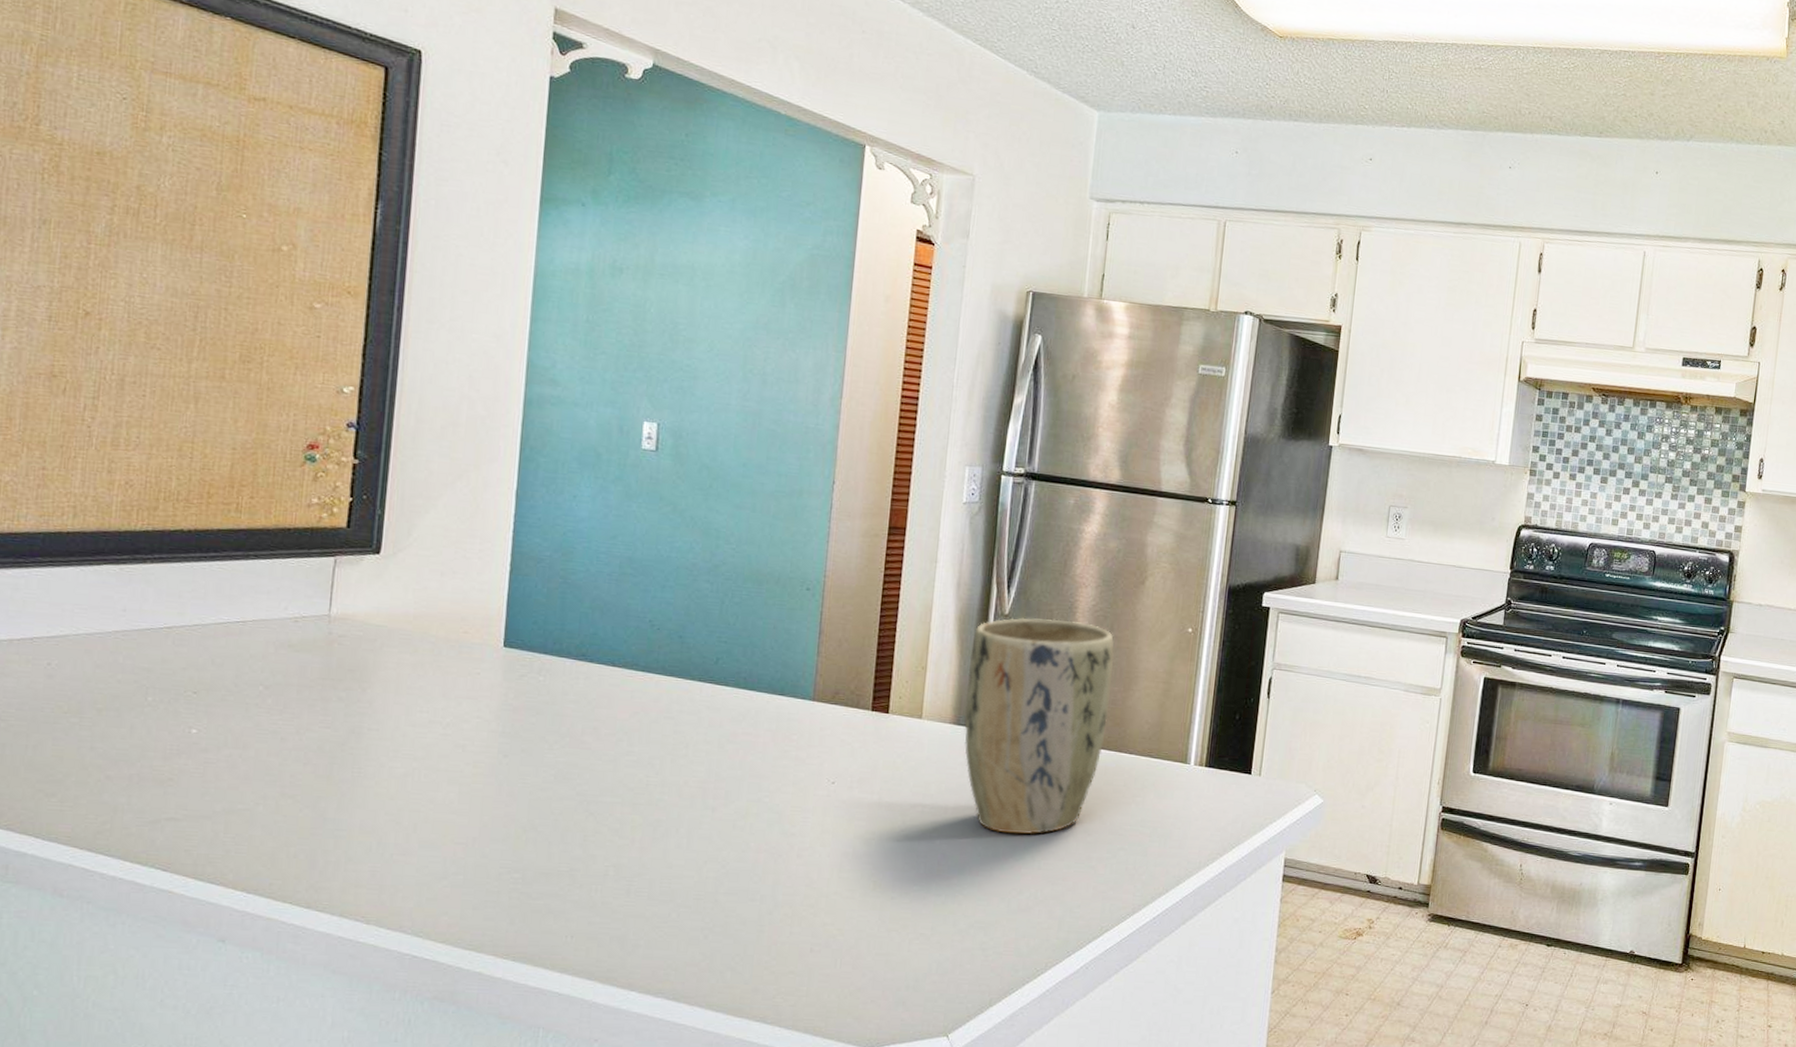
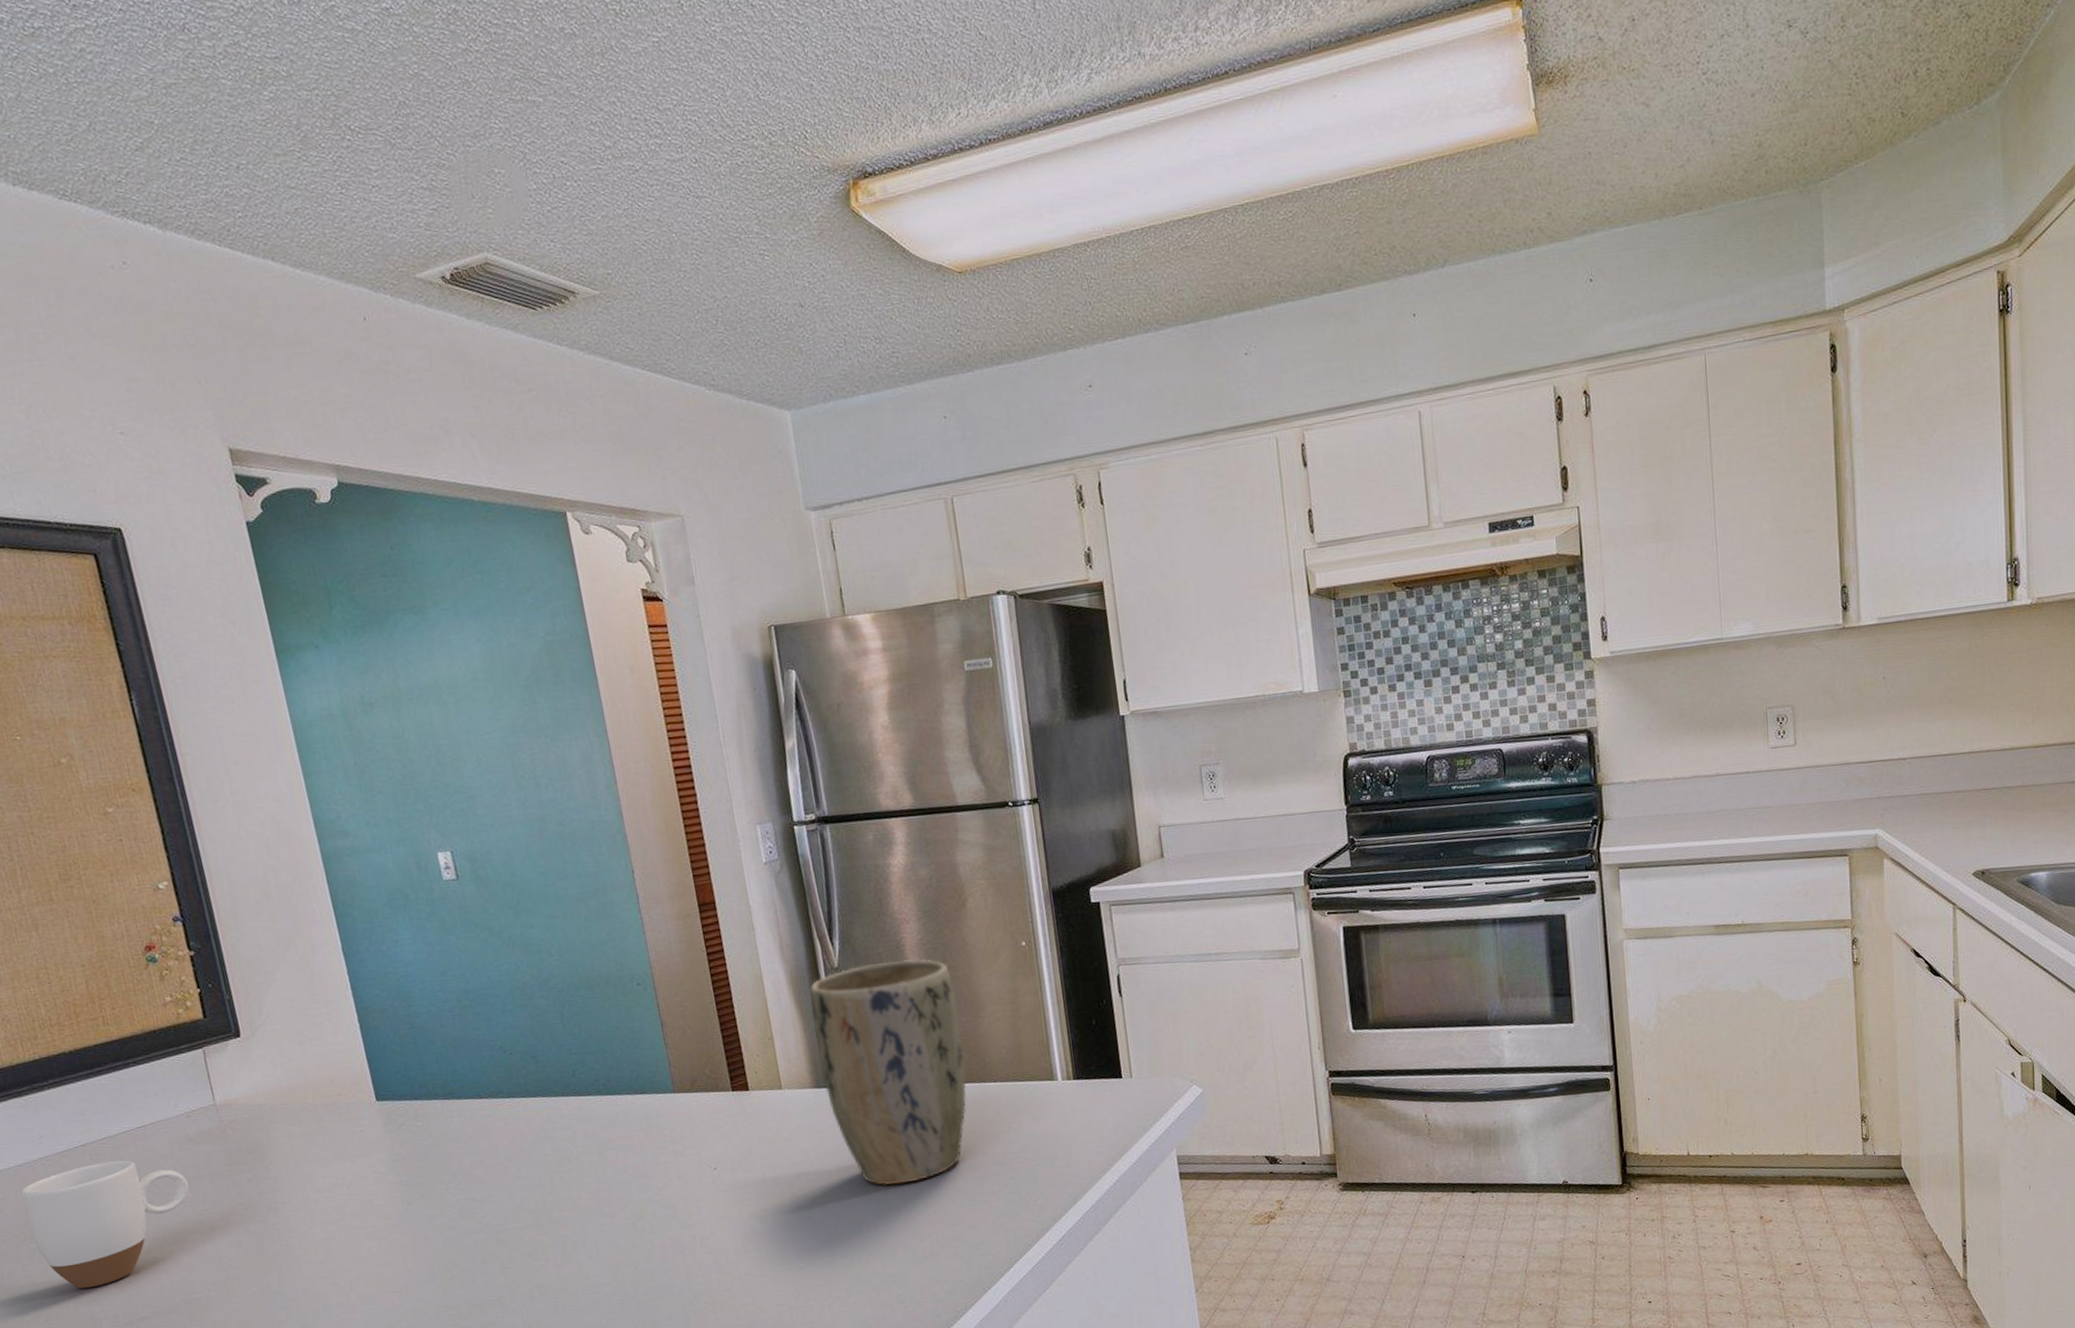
mug: none [77,648,272,777] -> present [20,1160,190,1289]

